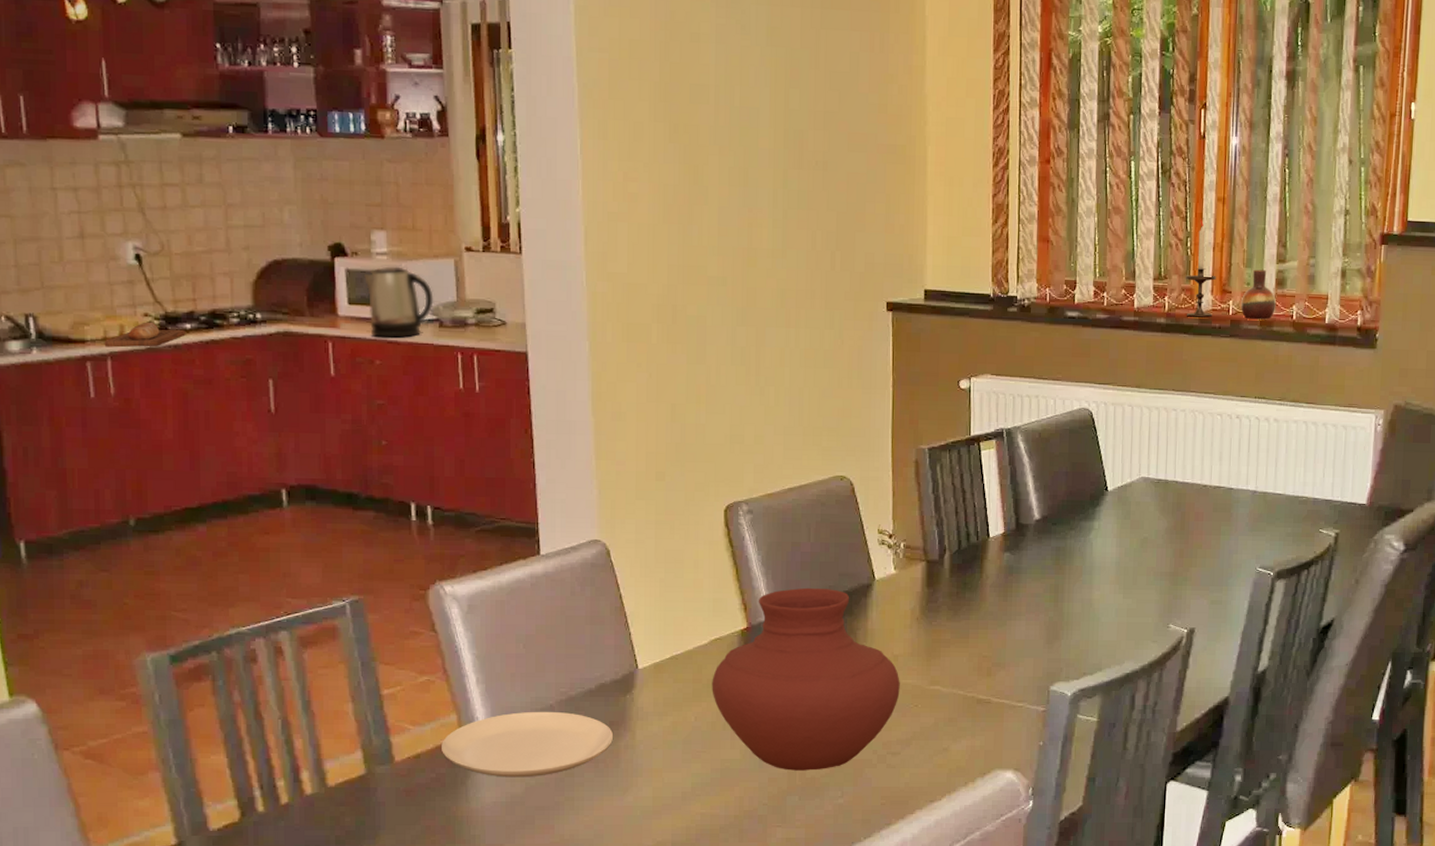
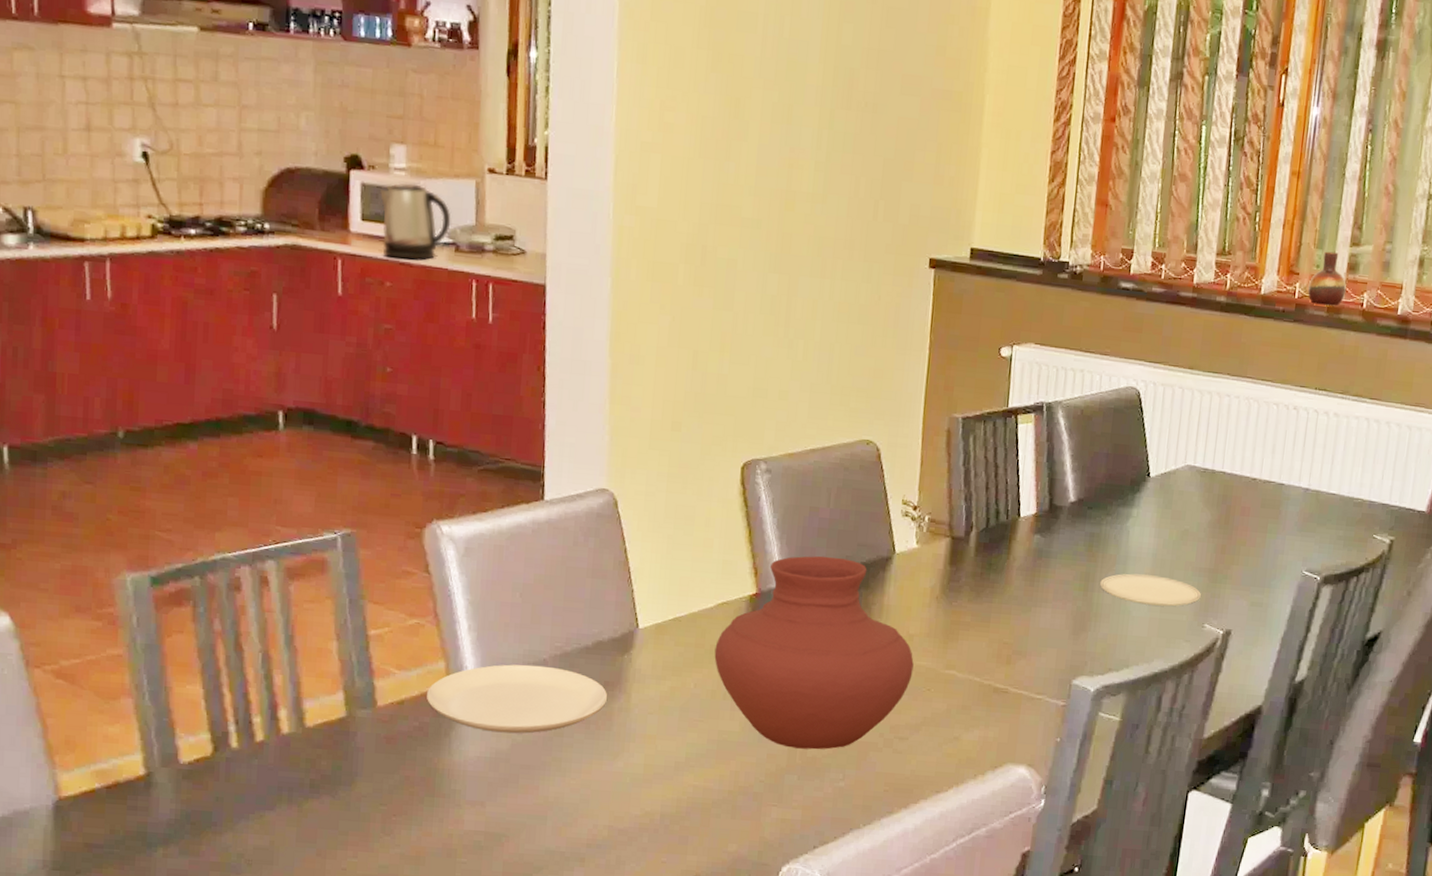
bread loaf: present [104,322,186,348] -> none [104,224,190,252]
plate: none [1069,582,1164,611] -> present [1100,573,1201,607]
candlestick: present [1185,218,1216,318] -> none [1249,191,1284,300]

